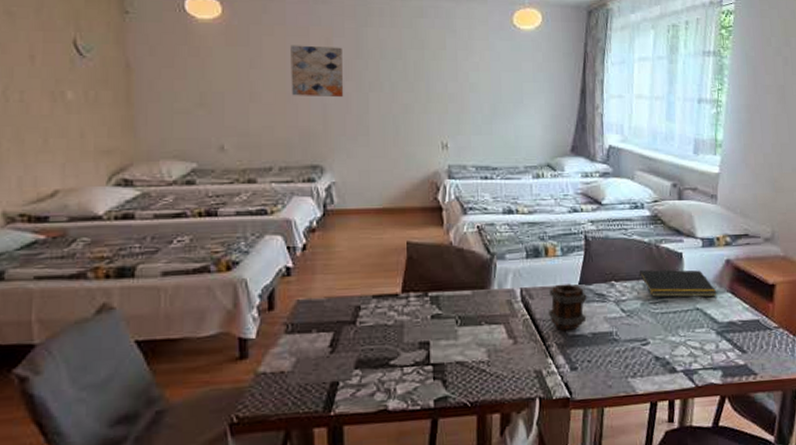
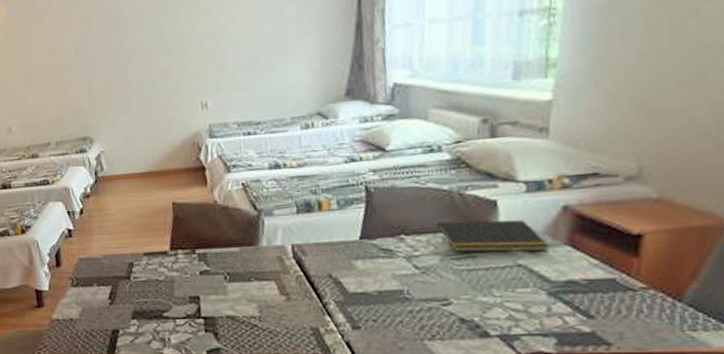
wall art: present [290,45,344,98] -> none [57,23,106,76]
mug: present [549,284,587,331] -> none [324,239,370,289]

